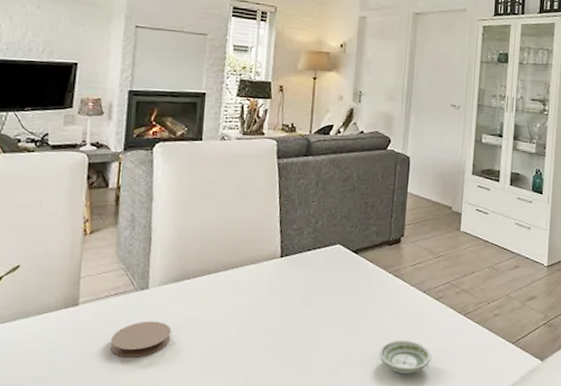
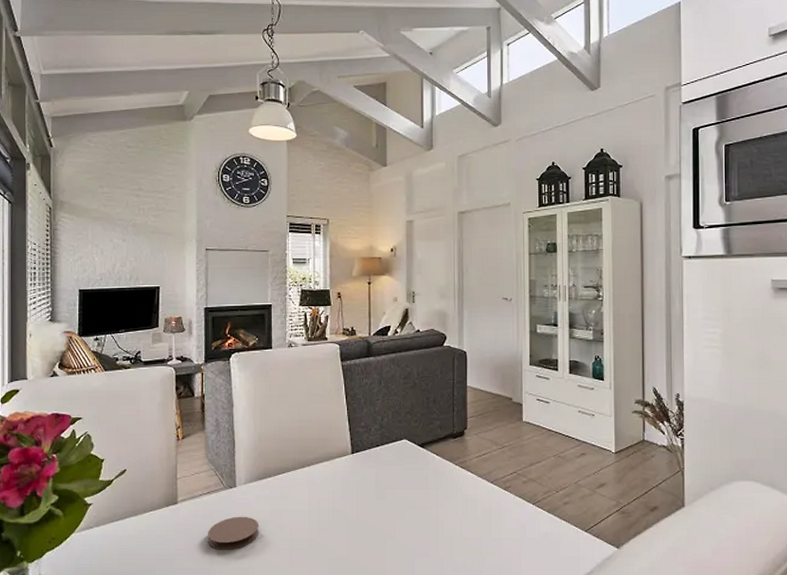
saucer: present [379,340,432,375] -> none [452,529,504,563]

